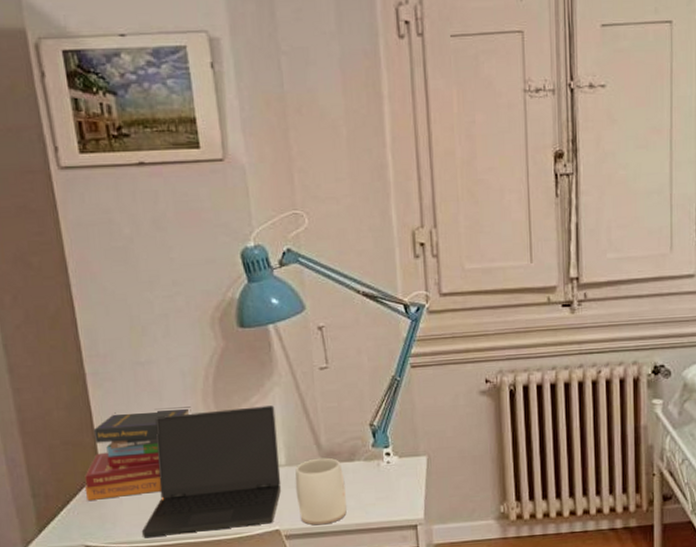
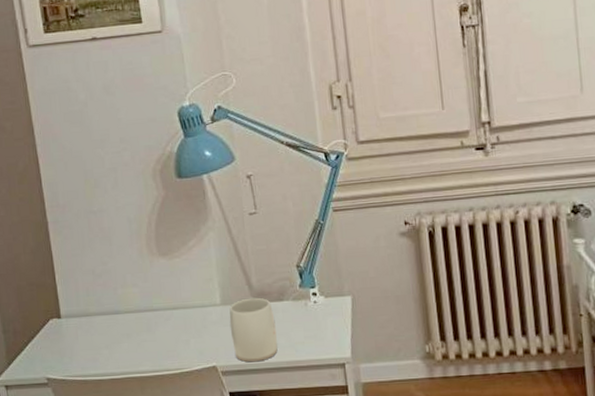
books: present [84,406,191,500] -> none [46,250,137,336]
laptop: present [141,405,281,537] -> none [94,249,217,371]

